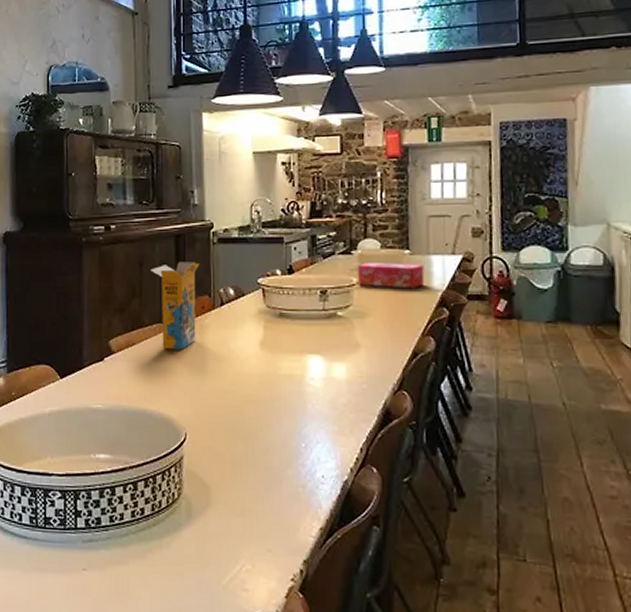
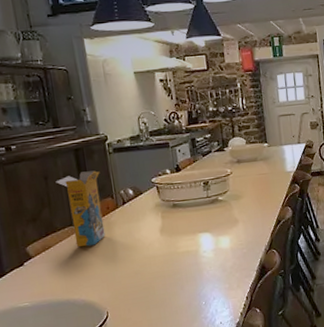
tissue box: present [357,261,425,288] -> none [230,153,281,175]

